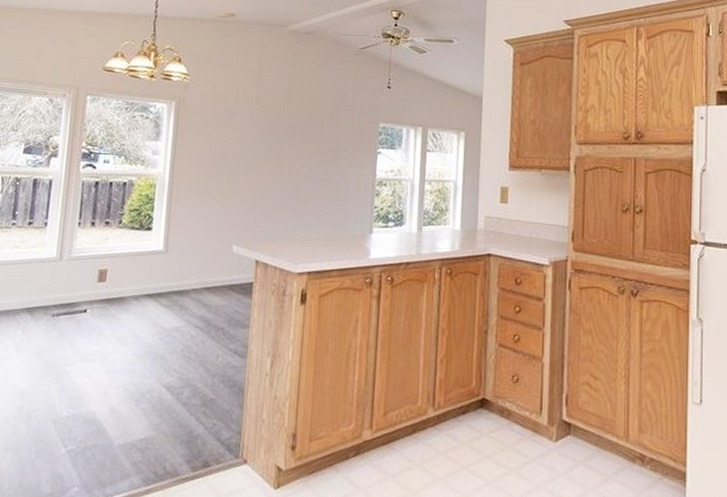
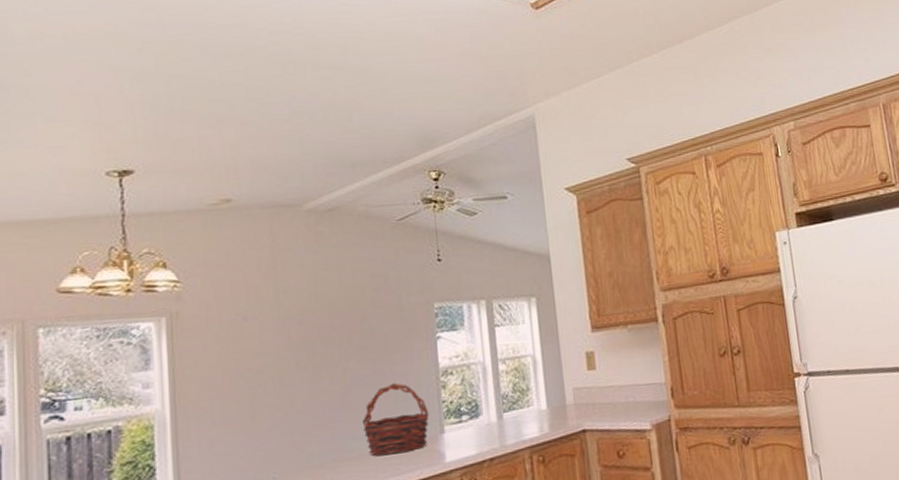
basket: none [309,184,363,244] -> present [362,383,429,456]

